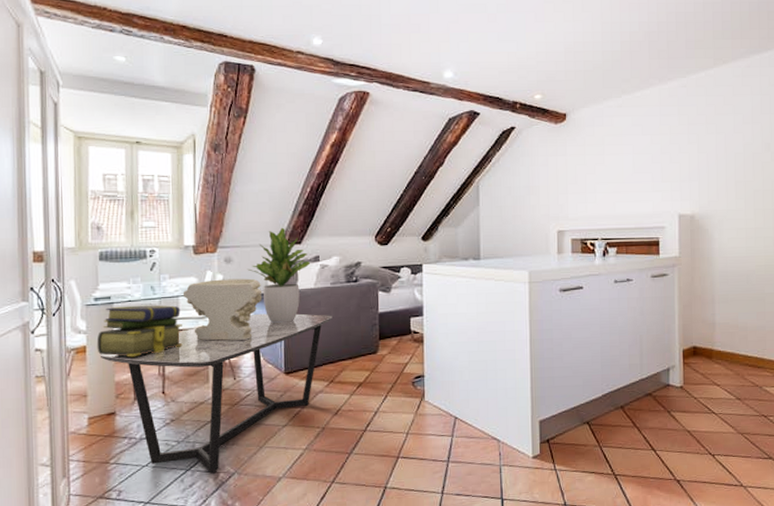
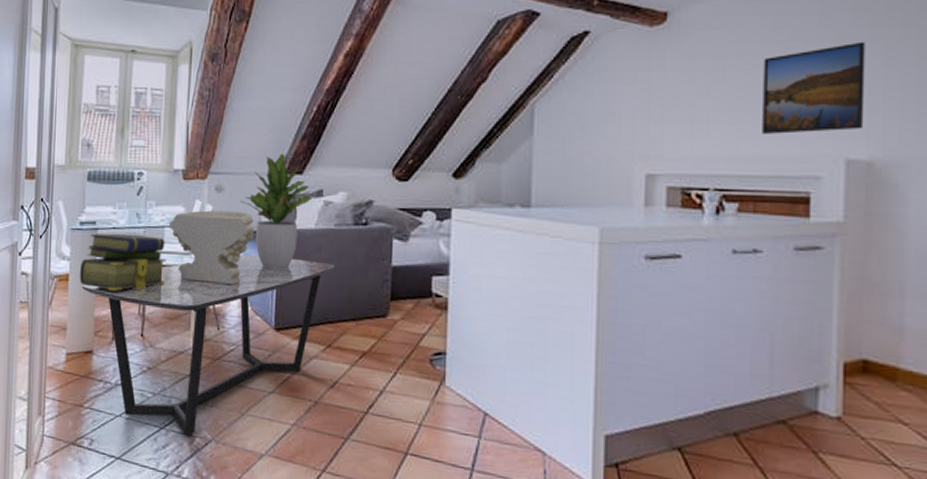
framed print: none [628,135,688,199] -> present [762,41,866,134]

